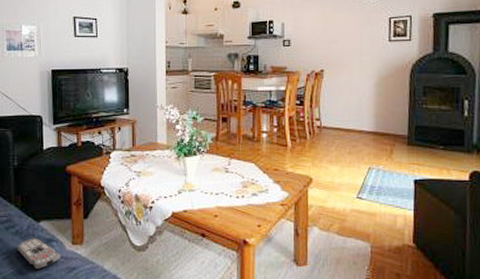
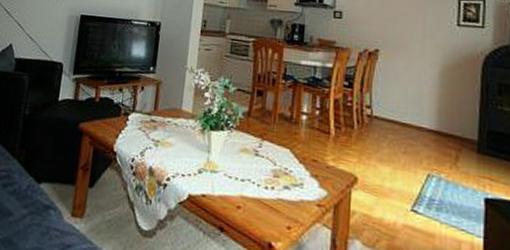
remote control: present [17,238,60,270] -> none [11,201,57,241]

